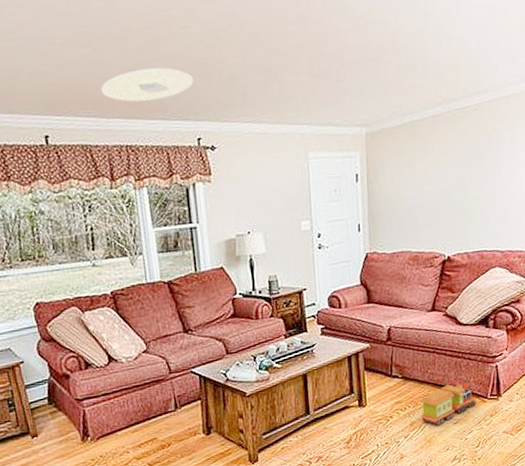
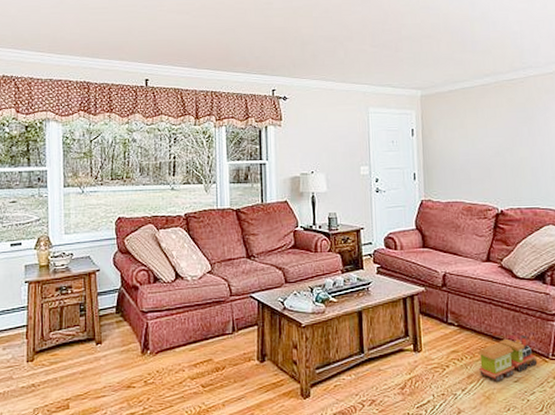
ceiling light: present [101,67,194,102] -> none [195,33,272,58]

